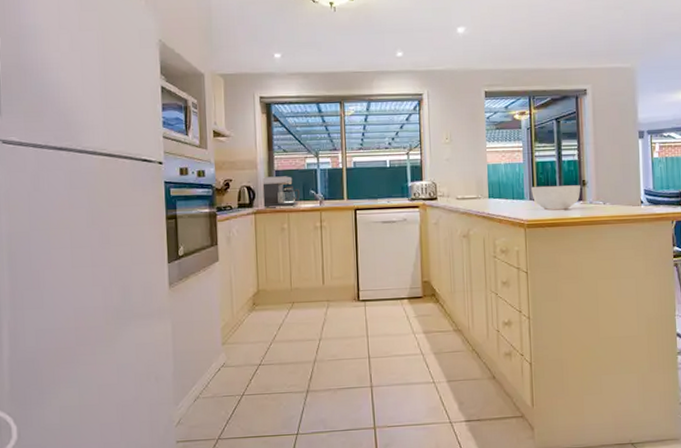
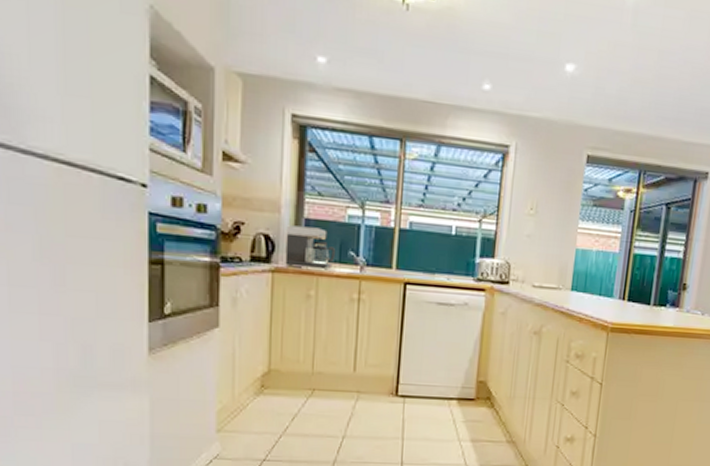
bowl: present [531,185,581,211] -> none [622,283,681,316]

